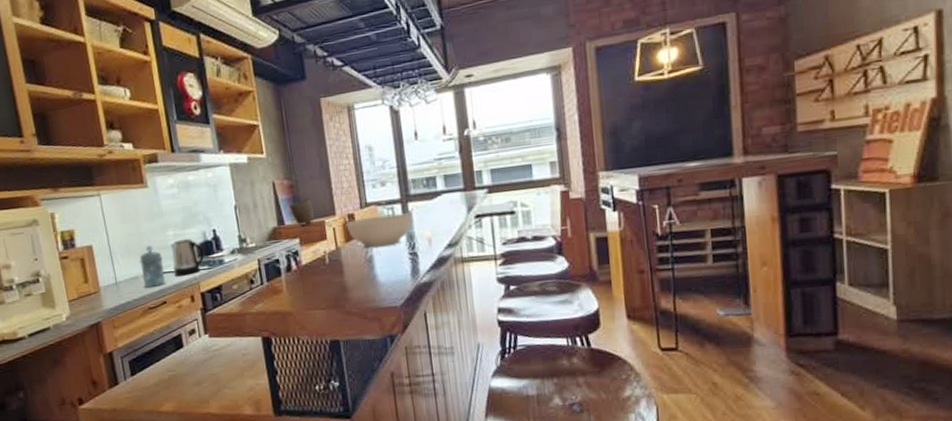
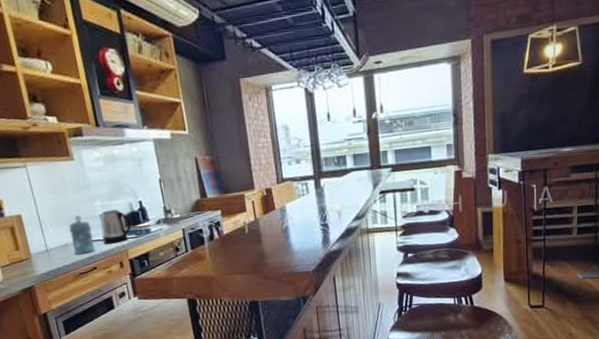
ceramic pot: present [289,199,314,228] -> none [211,174,235,201]
bowl: present [346,213,413,248] -> none [264,188,325,220]

